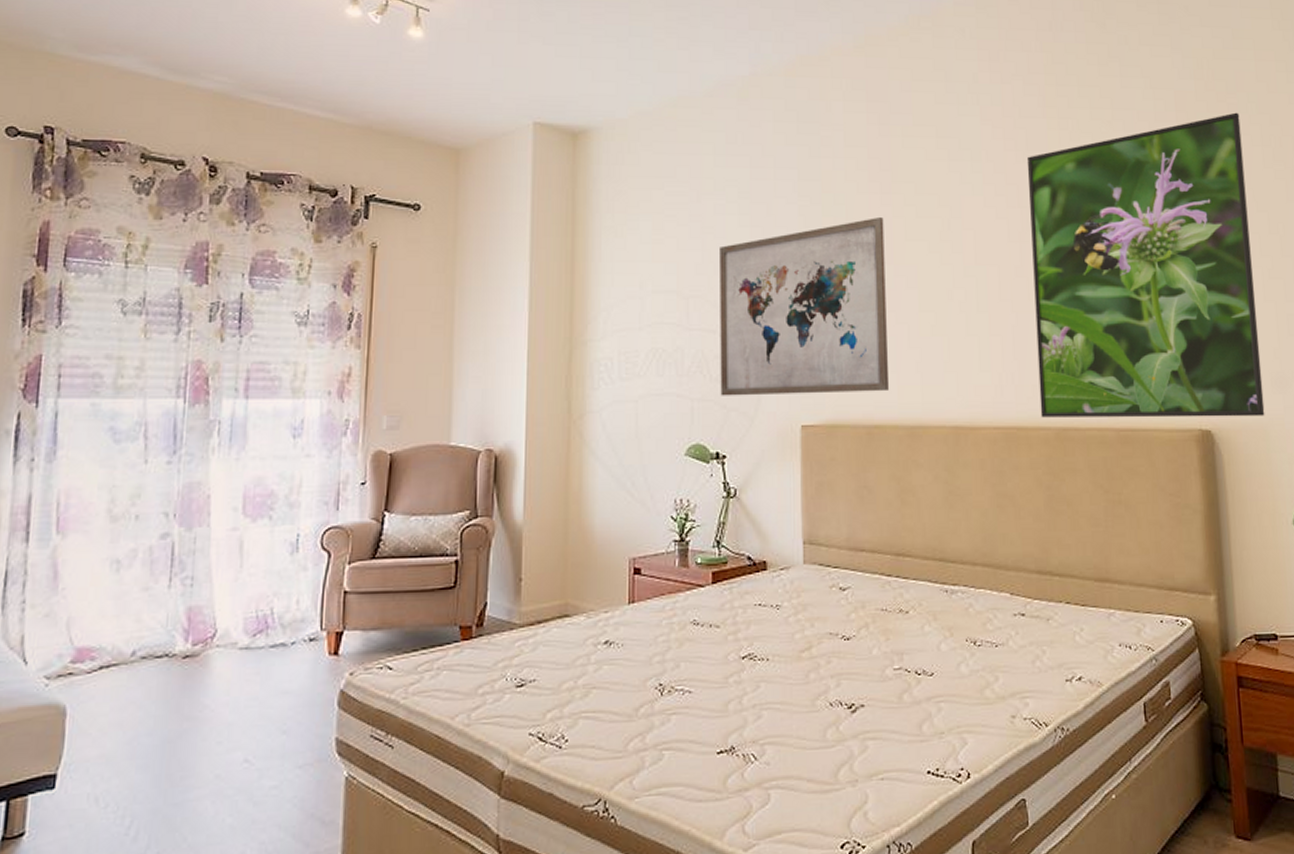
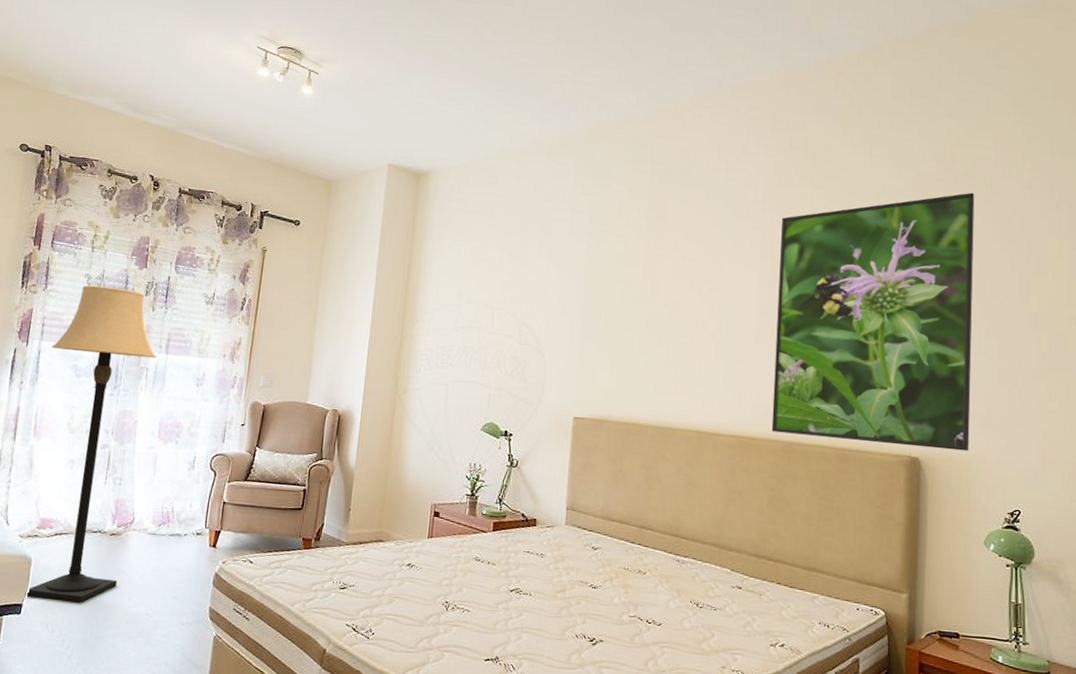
lamp: none [59,314,232,761] -> present [25,285,157,602]
wall art: present [720,216,890,396] -> none [512,257,656,398]

